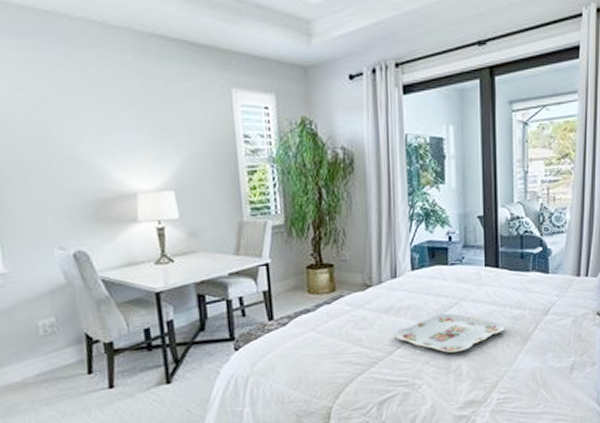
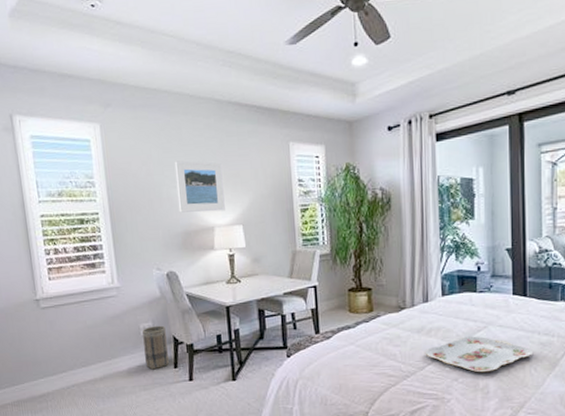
basket: none [42,320,81,379] -> present [142,325,169,370]
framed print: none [79,107,151,175] -> present [174,160,225,213]

